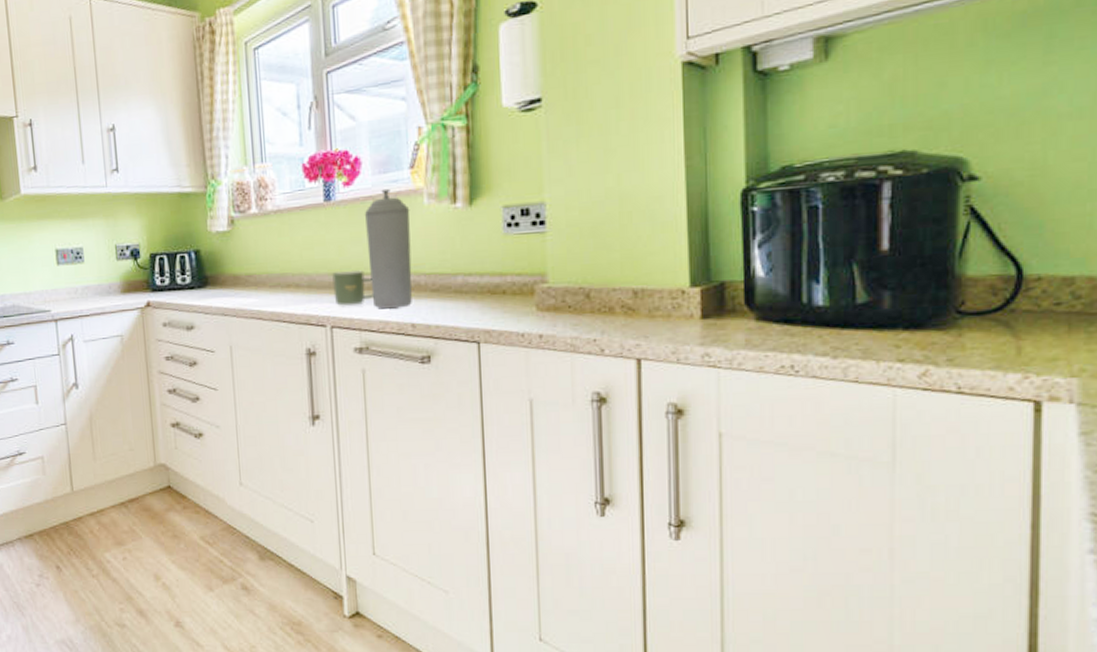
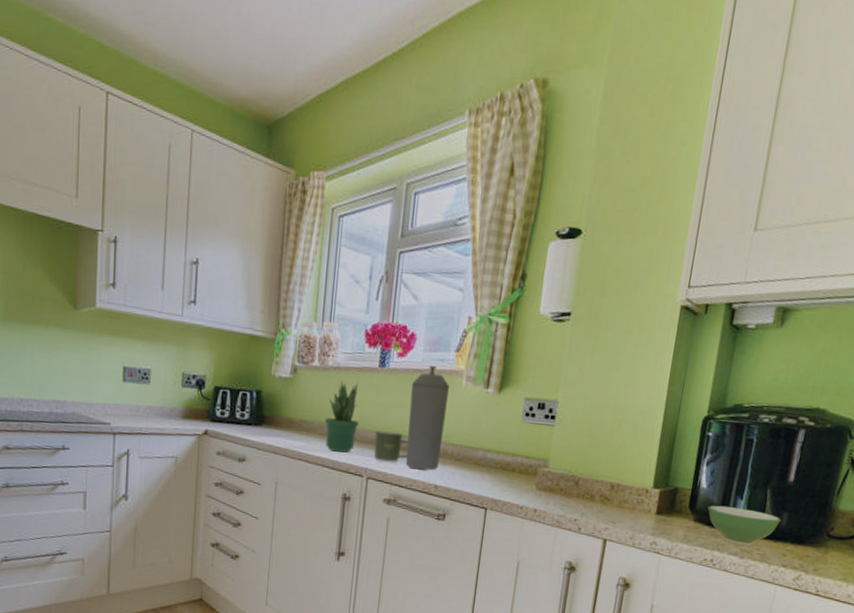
planter: none [274,222,313,304] -> present [325,380,359,453]
bowl: none [771,294,884,344] -> present [707,505,782,547]

